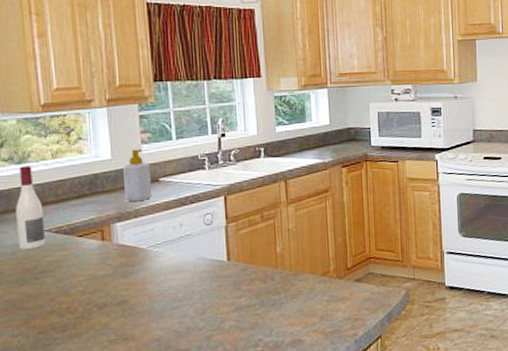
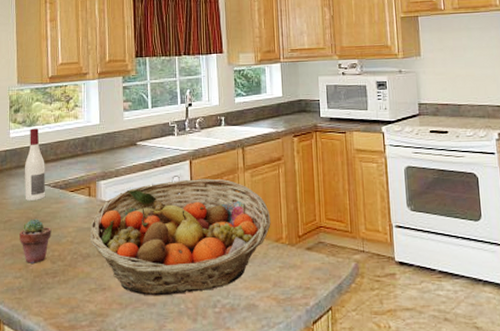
potted succulent: none [15,269,57,319] -> present [19,219,52,263]
fruit basket: none [105,214,318,342] -> present [89,178,271,296]
soap bottle: present [123,149,152,202] -> none [109,116,131,163]

